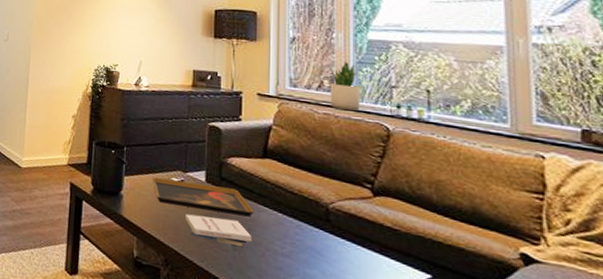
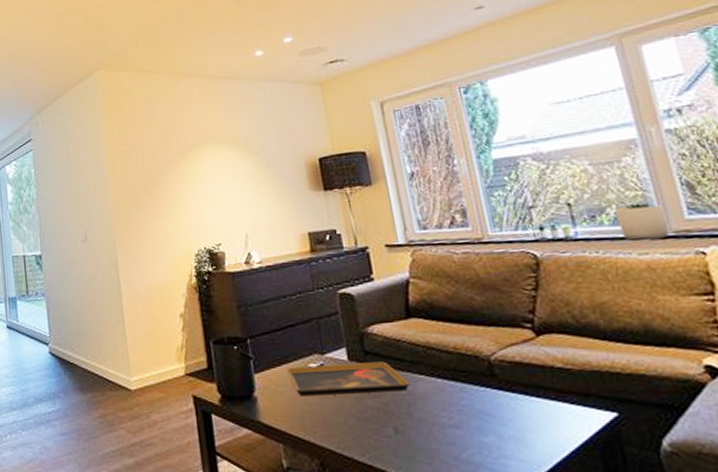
books: present [184,213,253,246] -> none [332,398,415,428]
planter: present [328,61,360,112] -> none [456,188,501,245]
planter: none [469,101,516,137] -> present [615,203,669,240]

